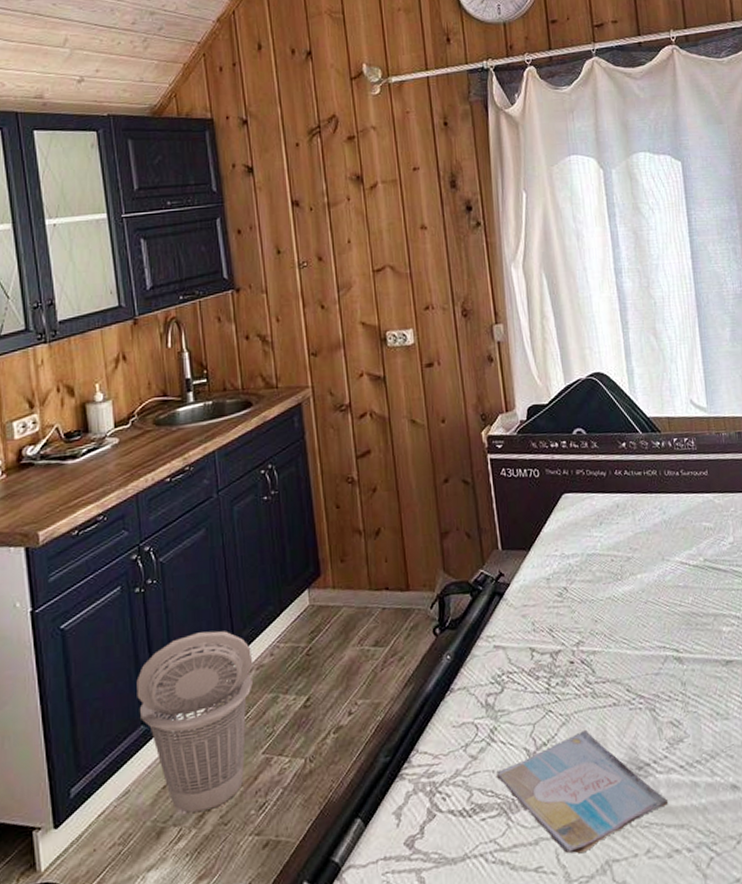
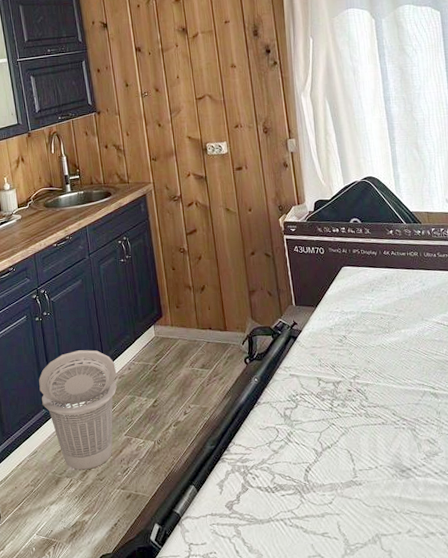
book: present [497,729,668,854] -> none [293,439,425,527]

